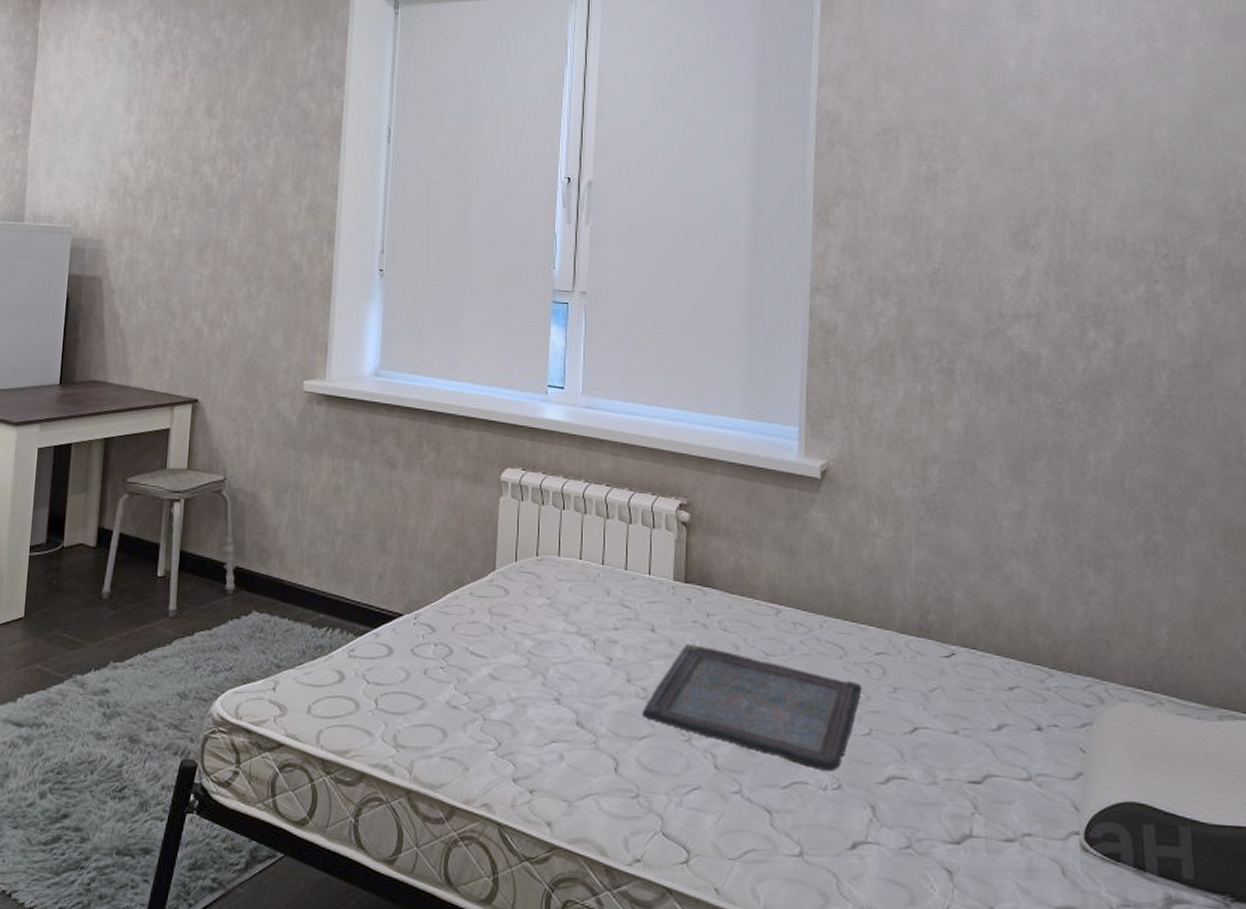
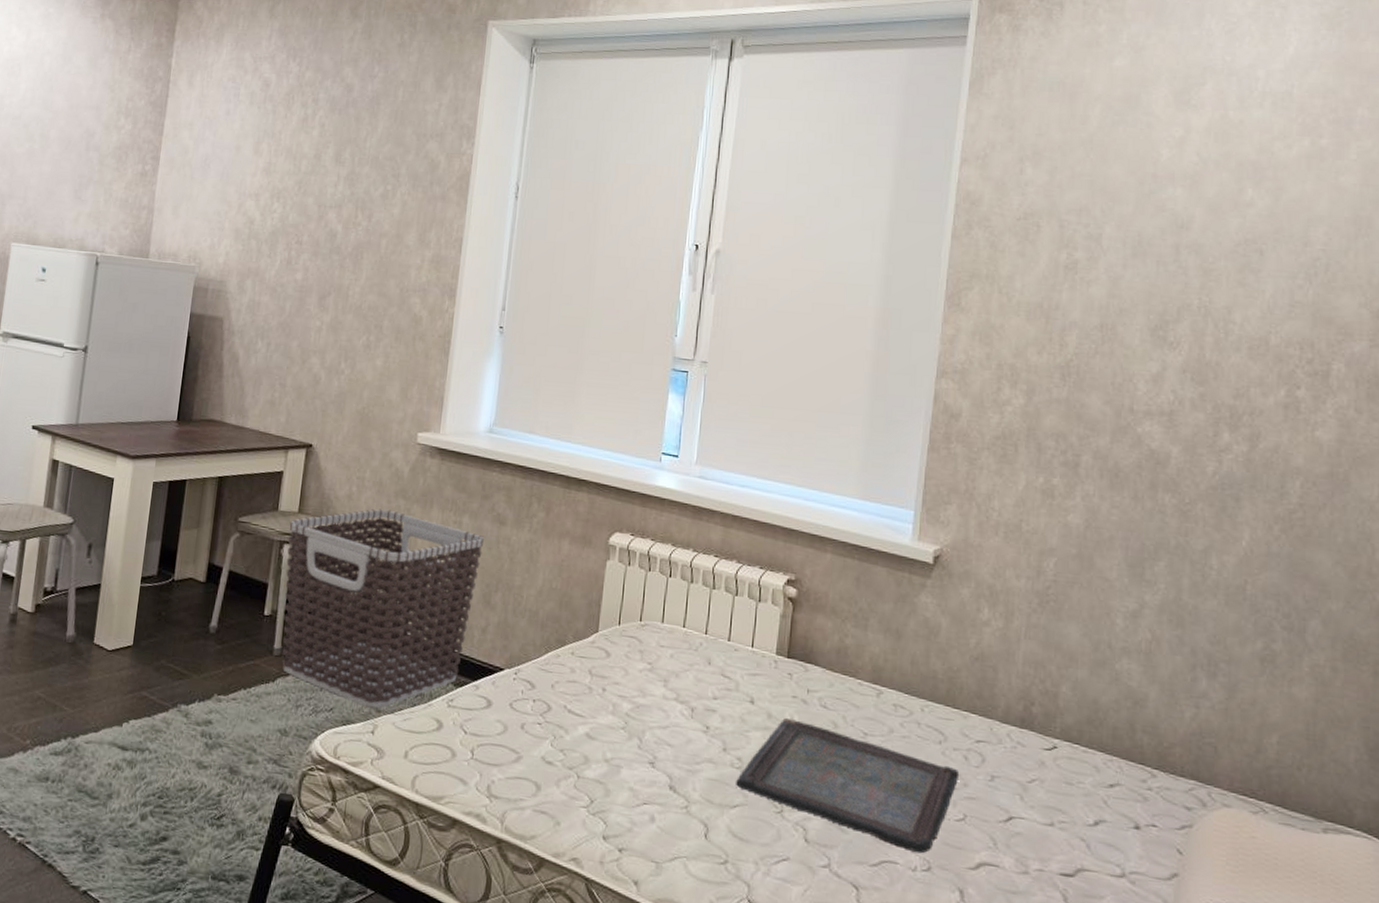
clothes hamper: none [178,460,375,664] -> present [282,509,484,708]

